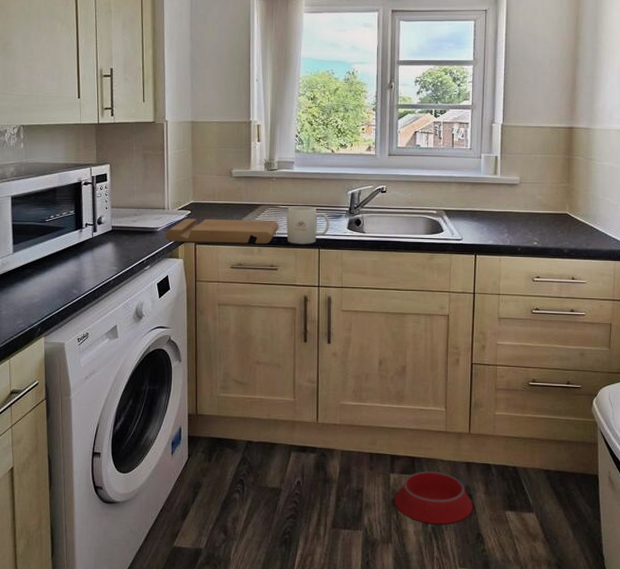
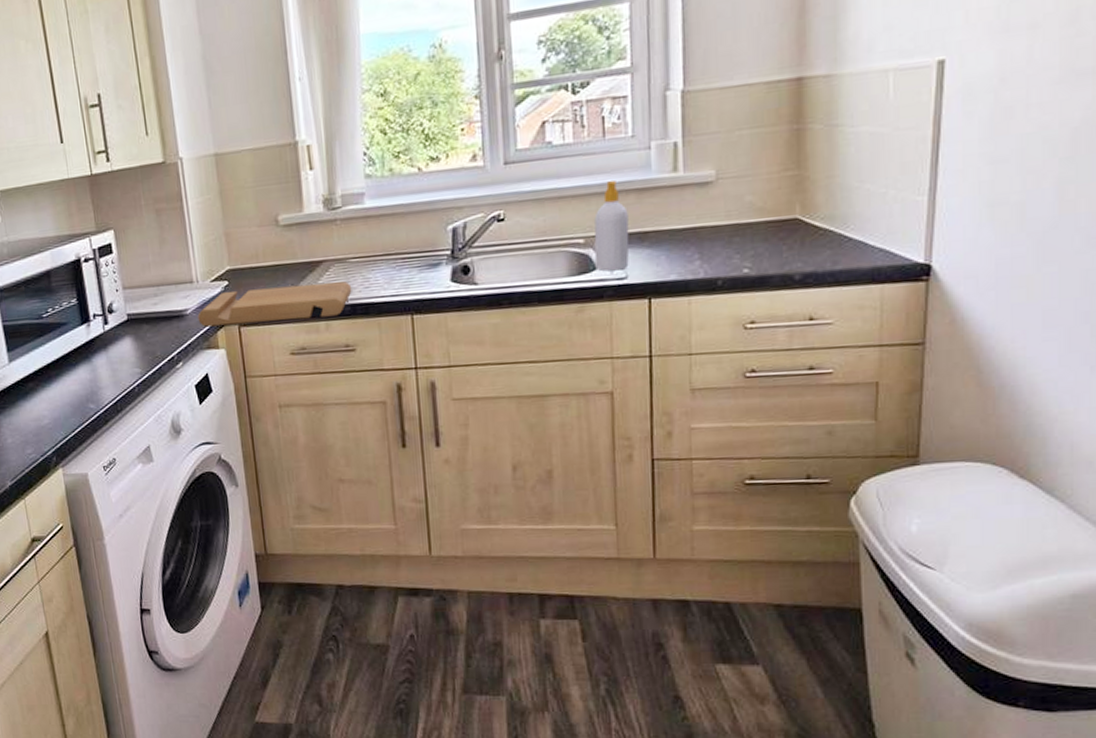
mug: present [286,206,330,244] -> none [361,254,425,312]
pet bowl: present [394,471,474,525] -> none [548,613,667,686]
soap bottle: none [442,176,465,234] -> present [594,181,629,272]

